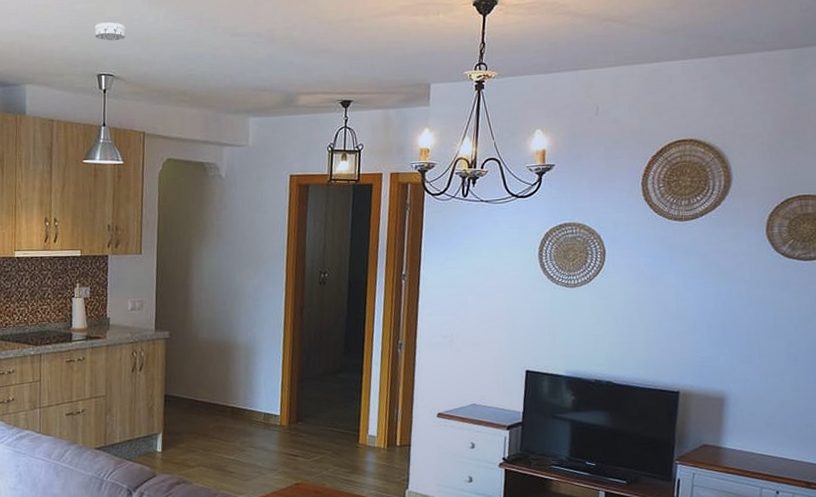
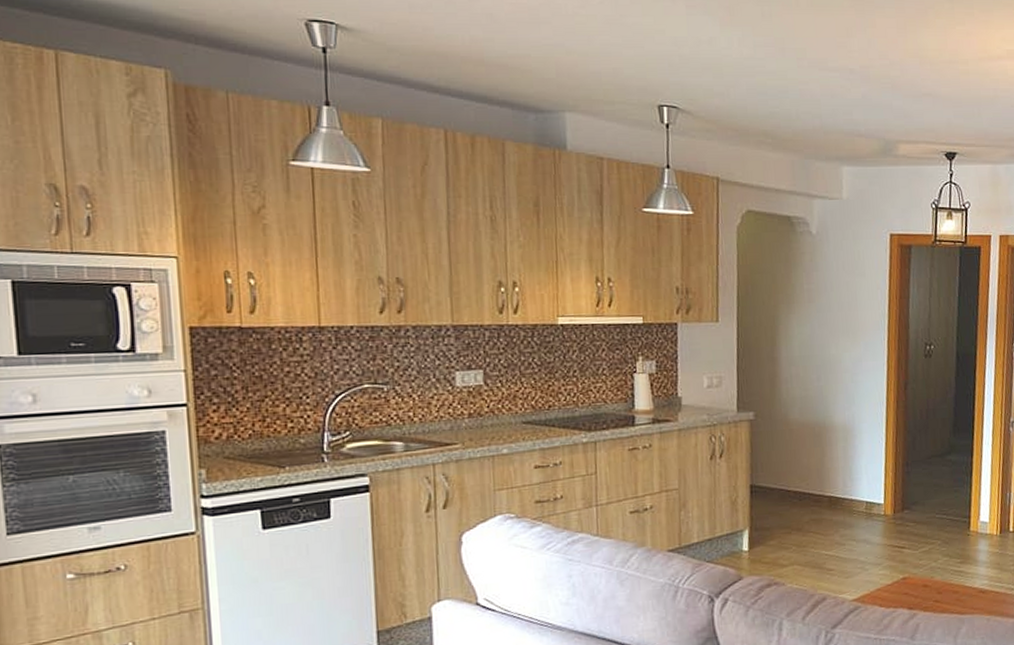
smoke detector: present [94,21,126,41] -> none [652,41,693,66]

